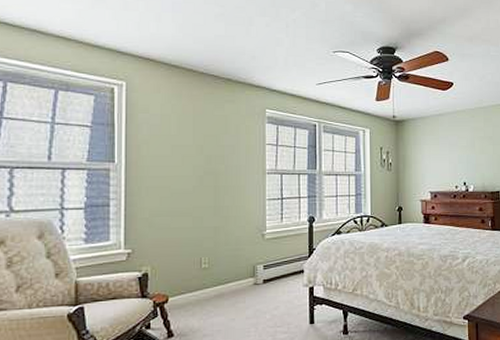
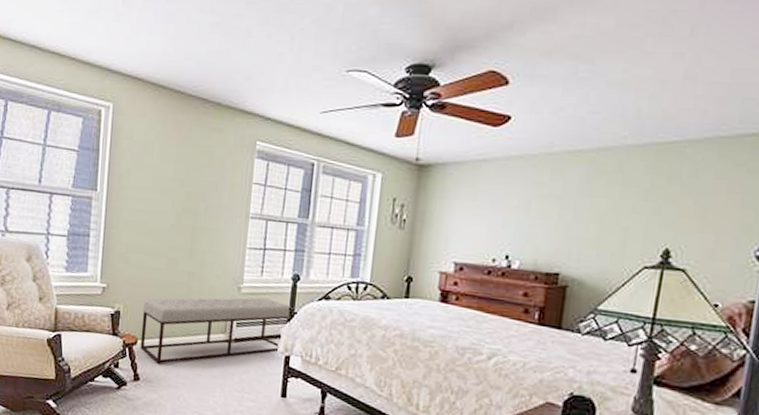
bench: none [171,240,311,317] -> present [140,297,292,364]

